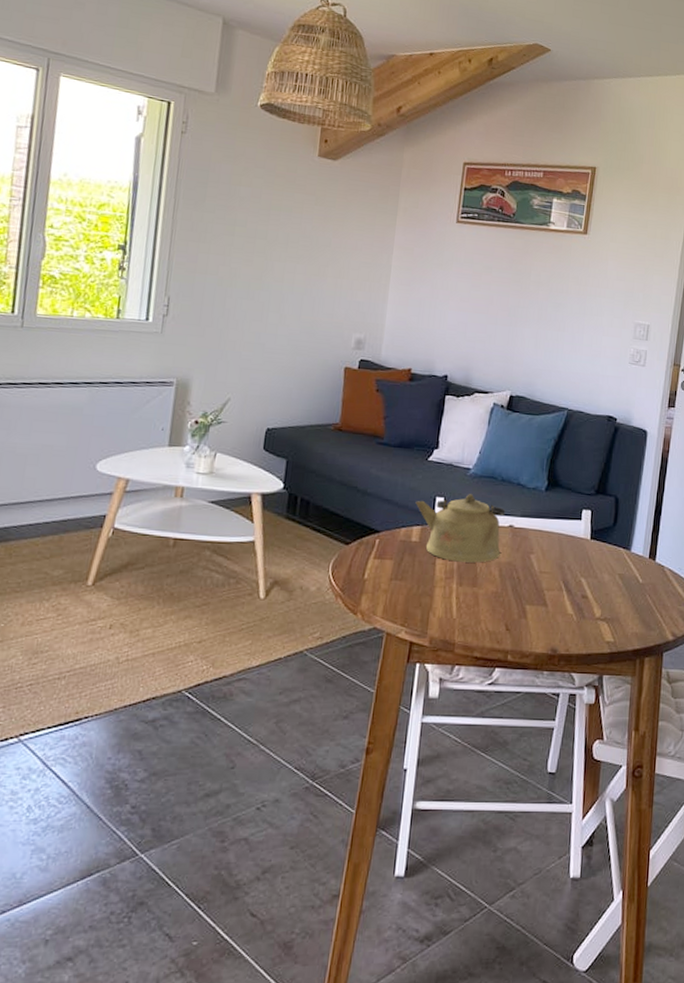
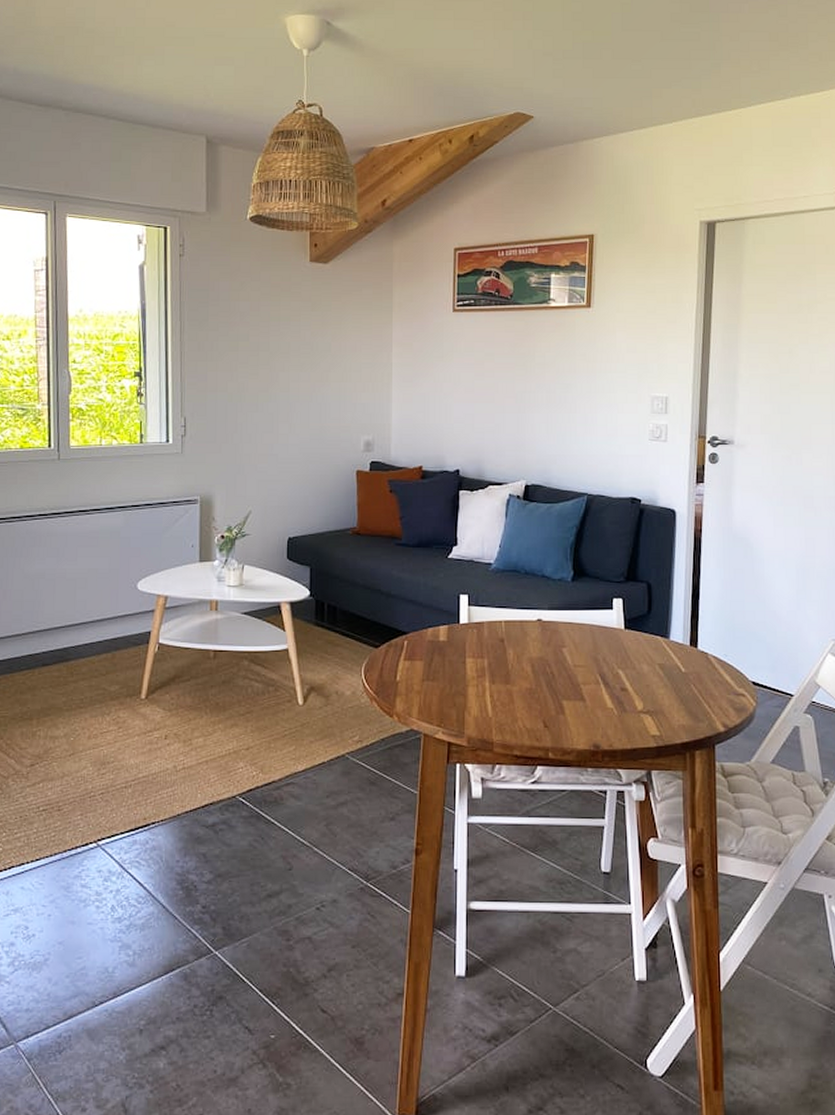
kettle: present [415,494,506,563] -> none [440,589,532,659]

